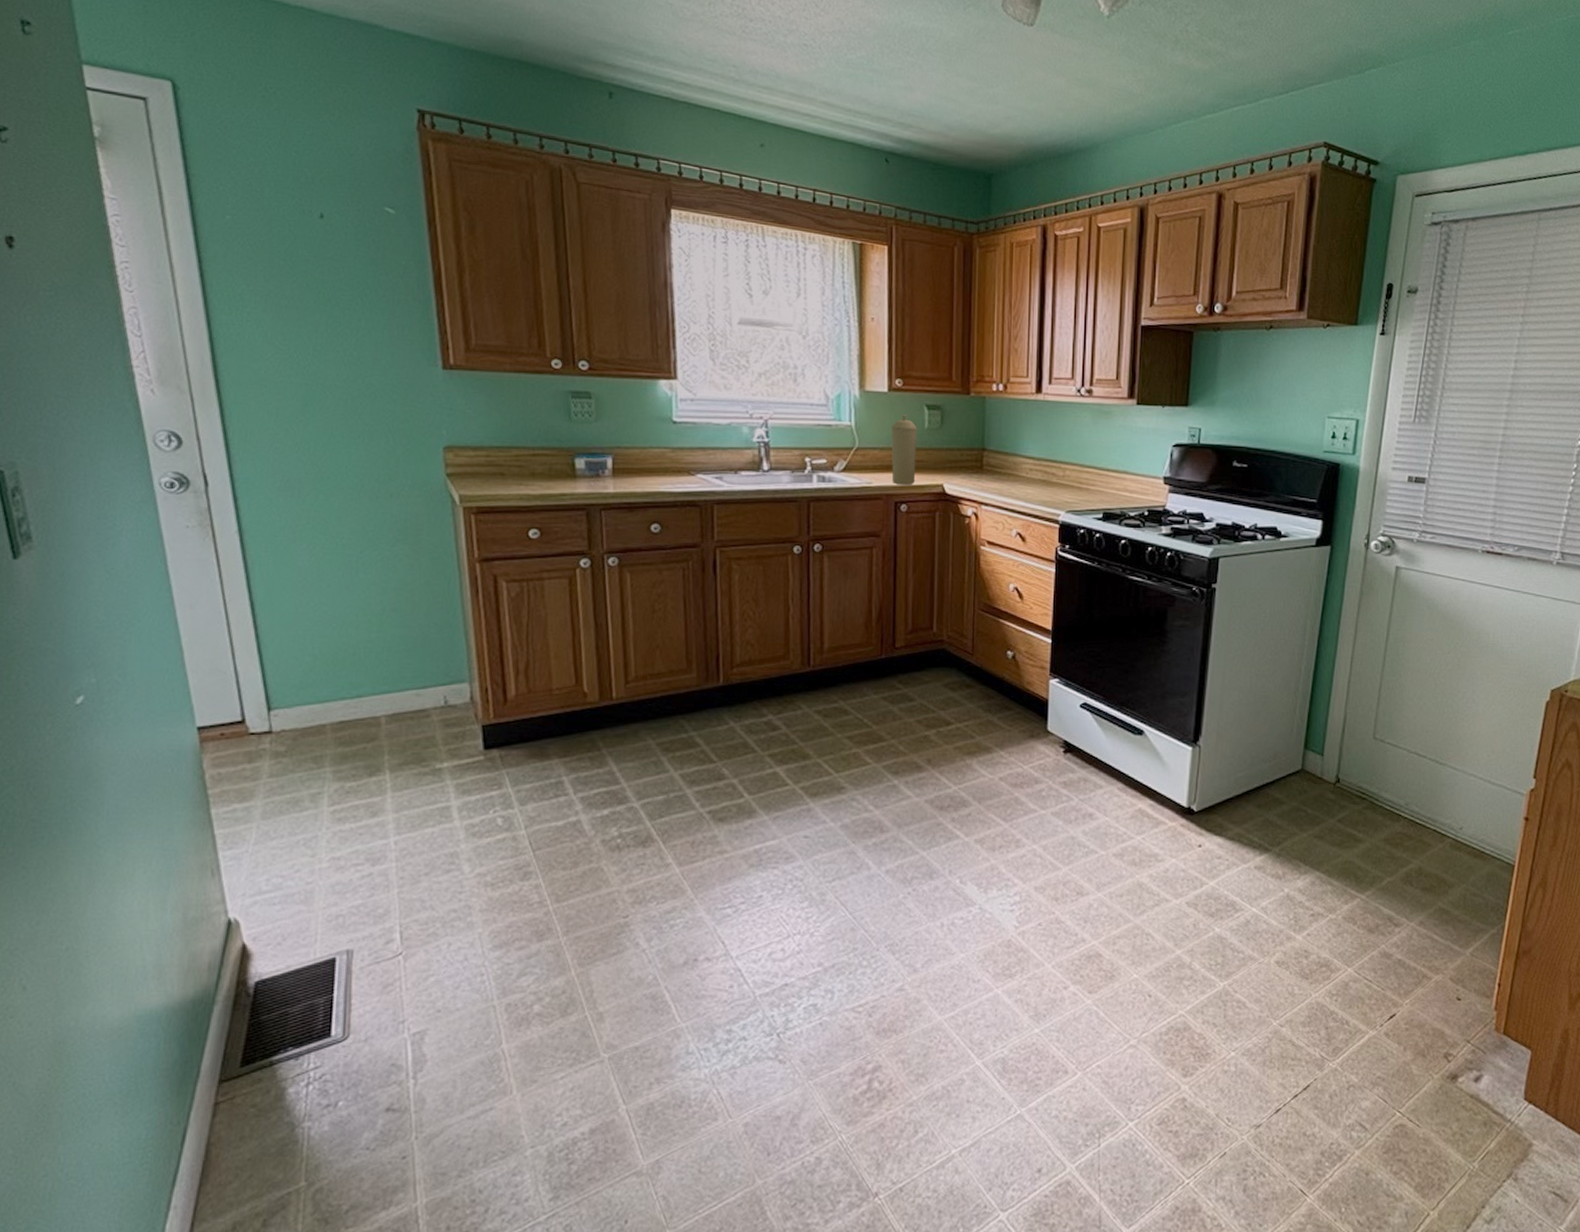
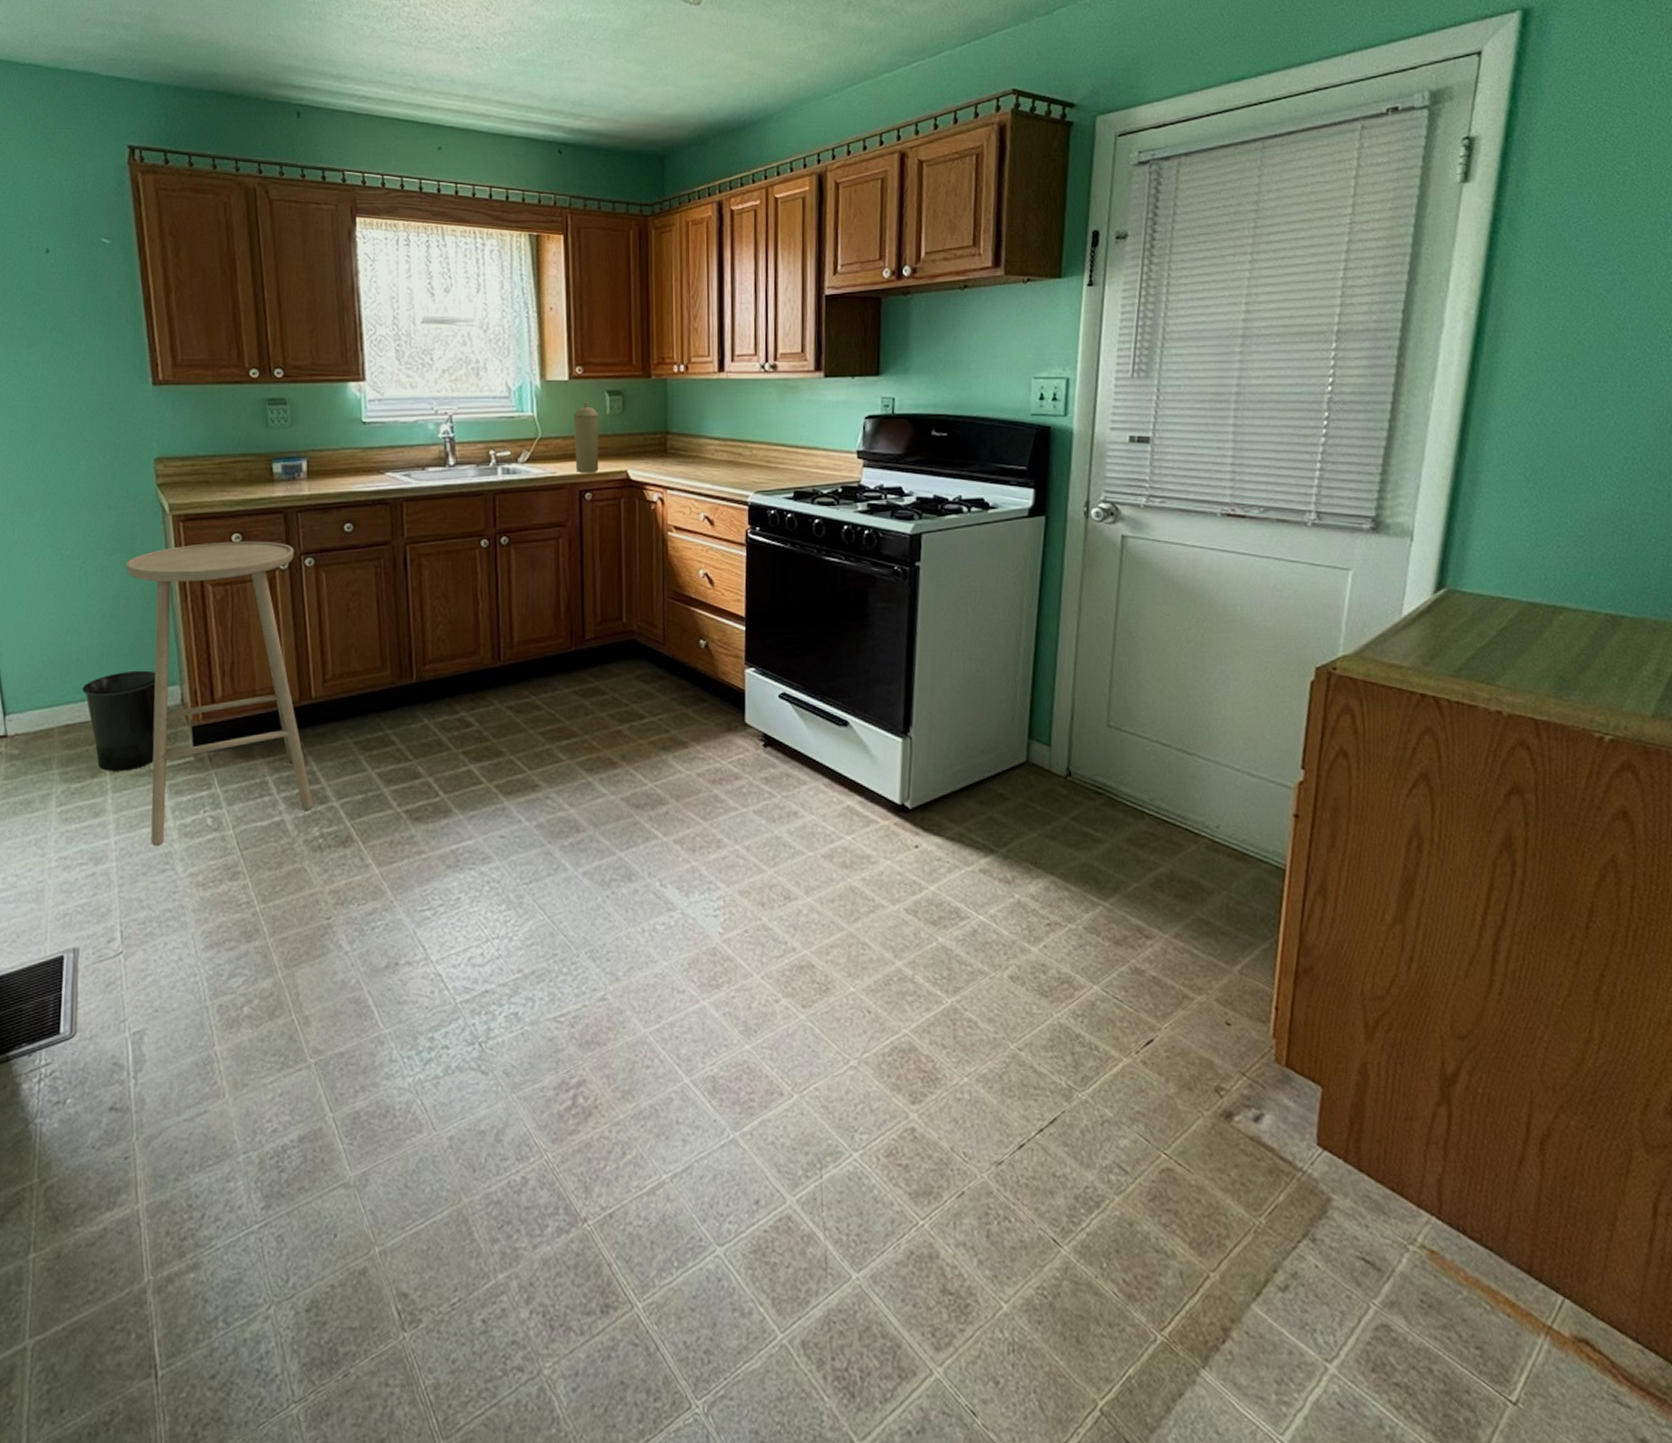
waste bin: none [358,667,443,770] -> present [82,670,156,771]
stool: none [410,537,612,845] -> present [126,541,313,845]

